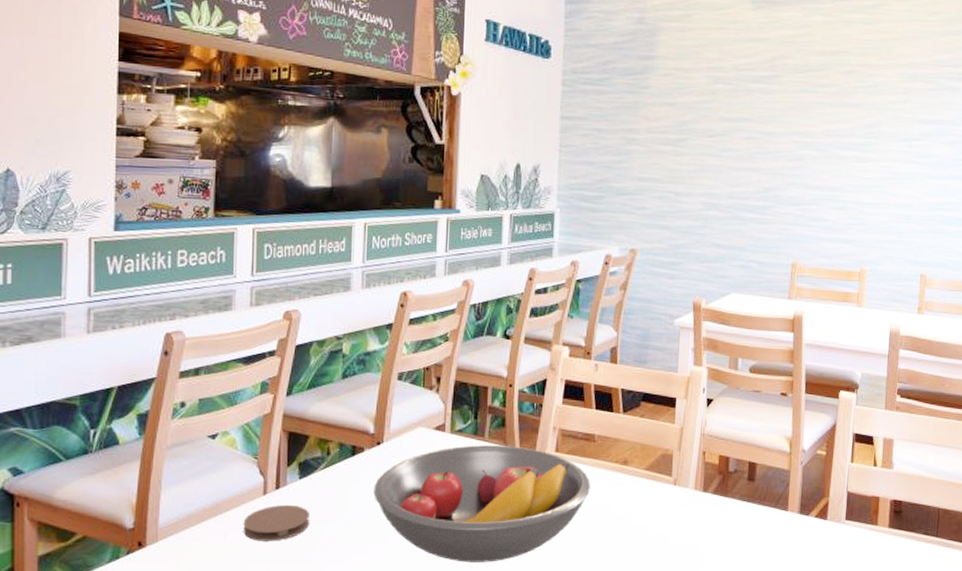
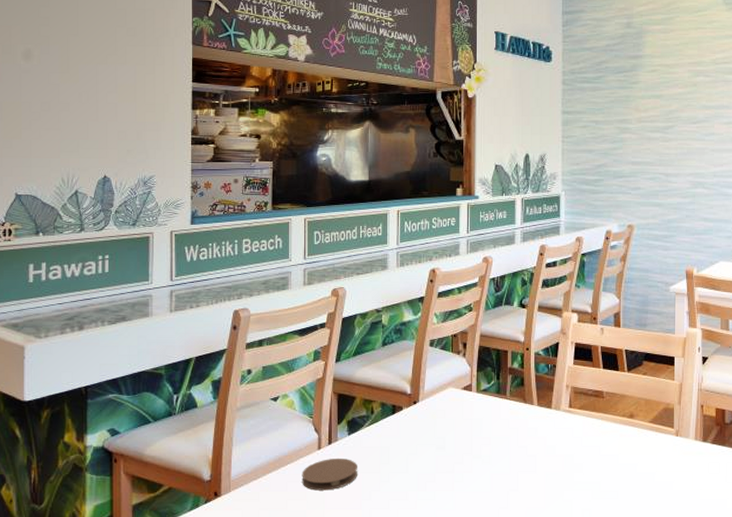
fruit bowl: present [373,445,590,562] -> none [412,403,601,508]

